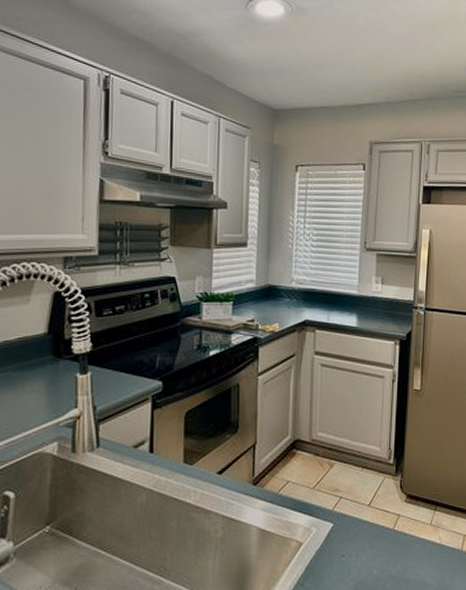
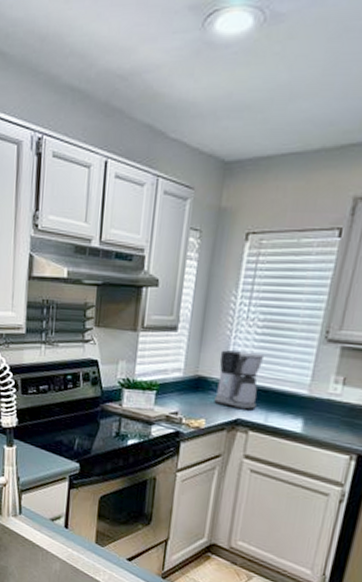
coffee maker: none [284,261,321,312] -> present [214,350,265,410]

